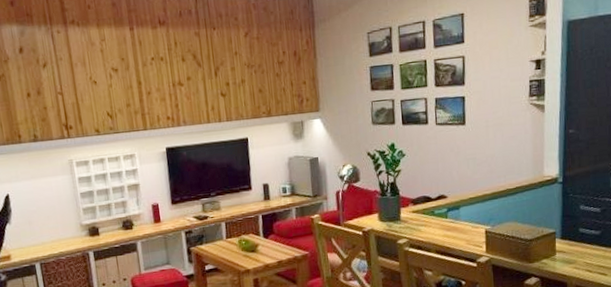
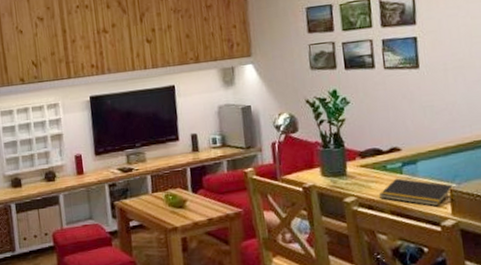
notepad: none [427,222,489,246] -> present [379,178,454,207]

